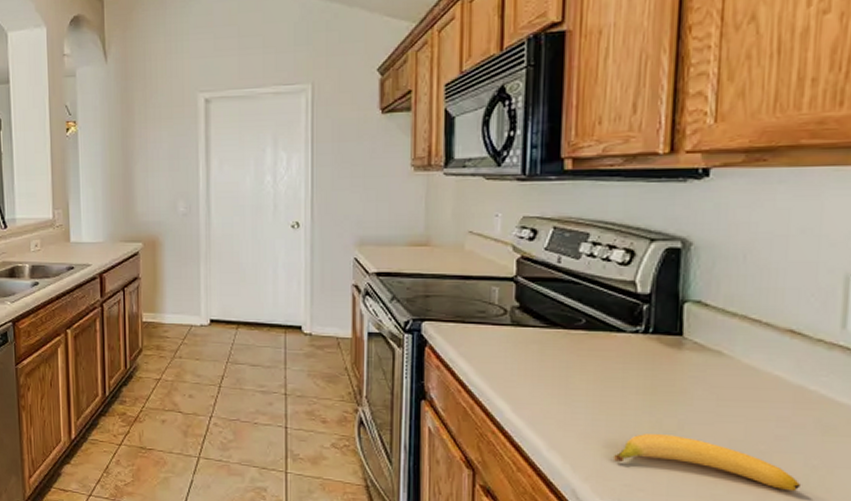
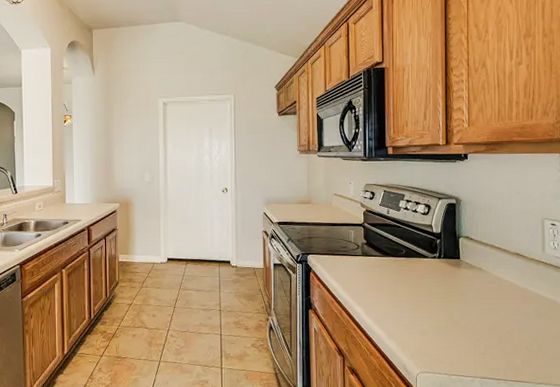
banana: present [614,434,802,492] -> none [426,324,530,356]

